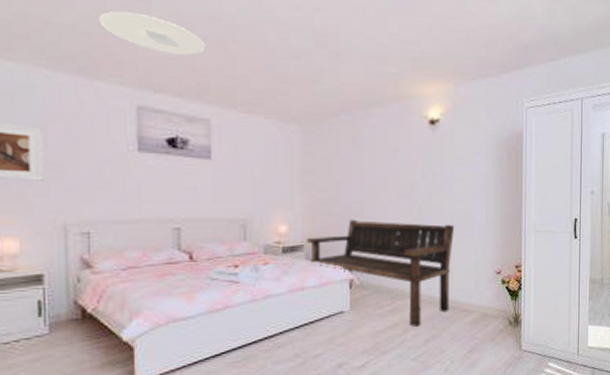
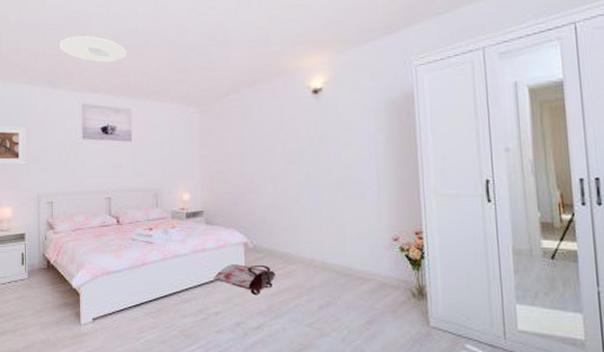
bench: present [307,219,455,327] -> none [206,187,344,292]
bag: none [314,302,383,333] -> present [214,264,276,294]

